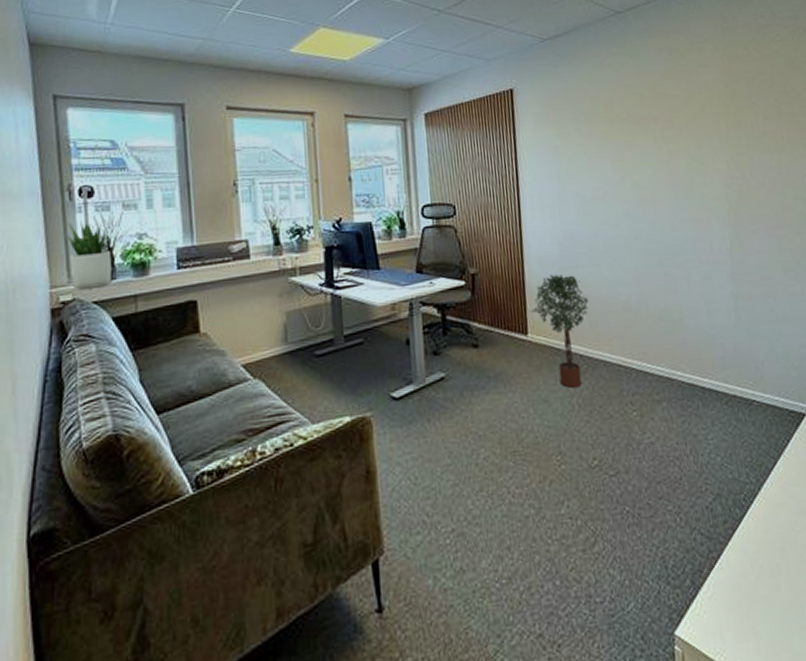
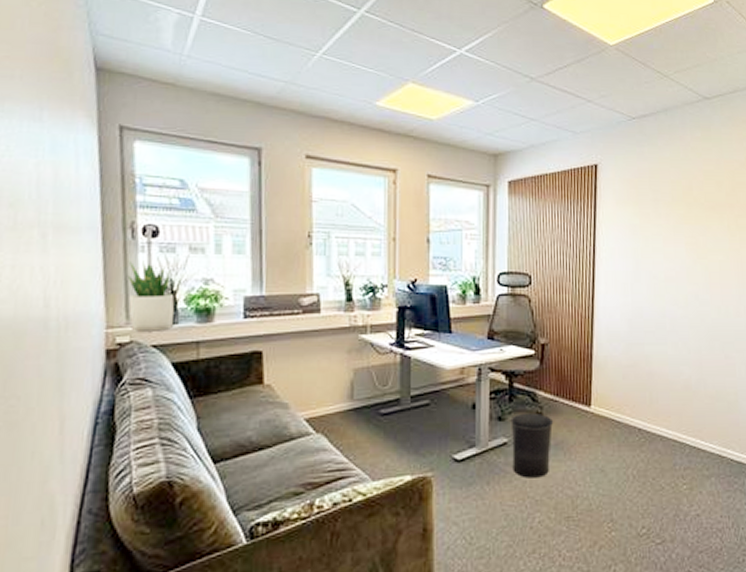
waste bin: none [446,344,491,413] -> present [510,412,554,478]
potted tree: present [529,274,589,388] -> none [594,350,652,459]

